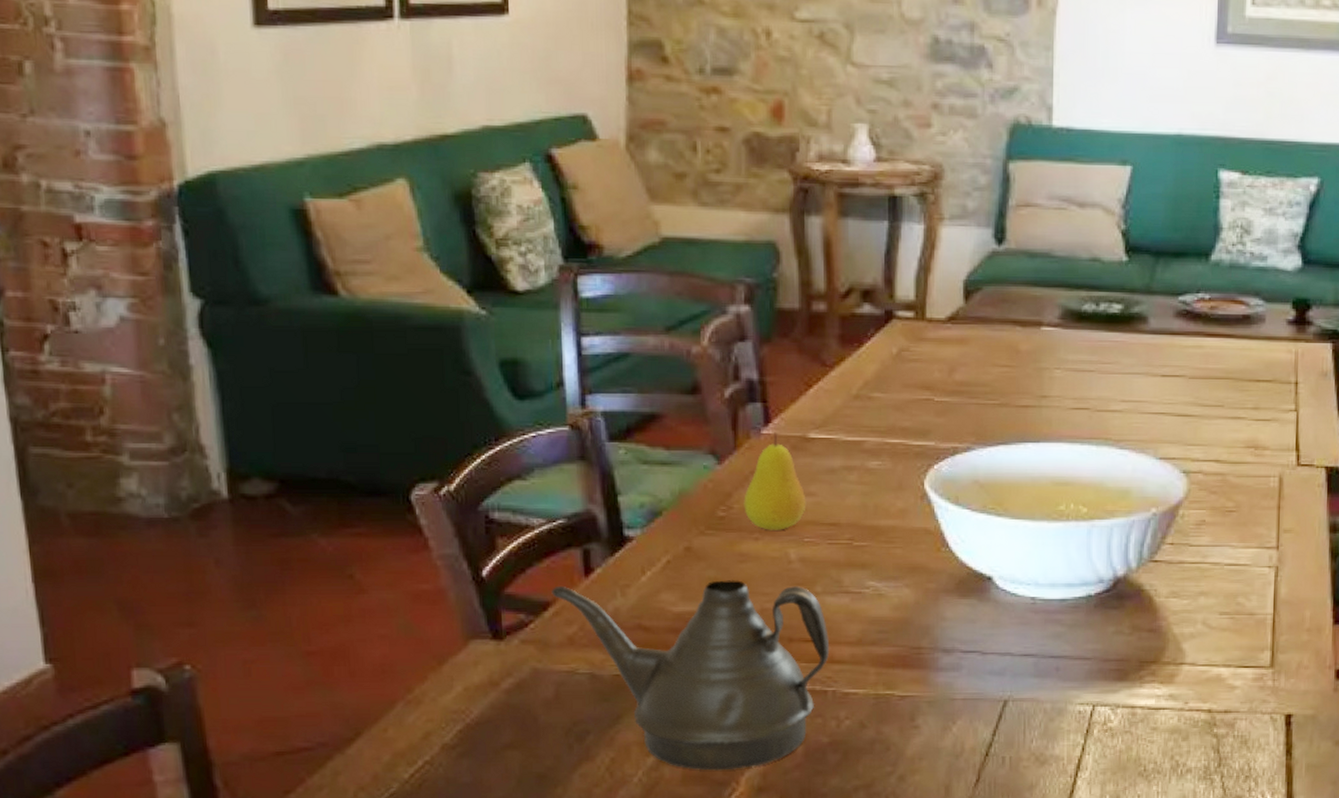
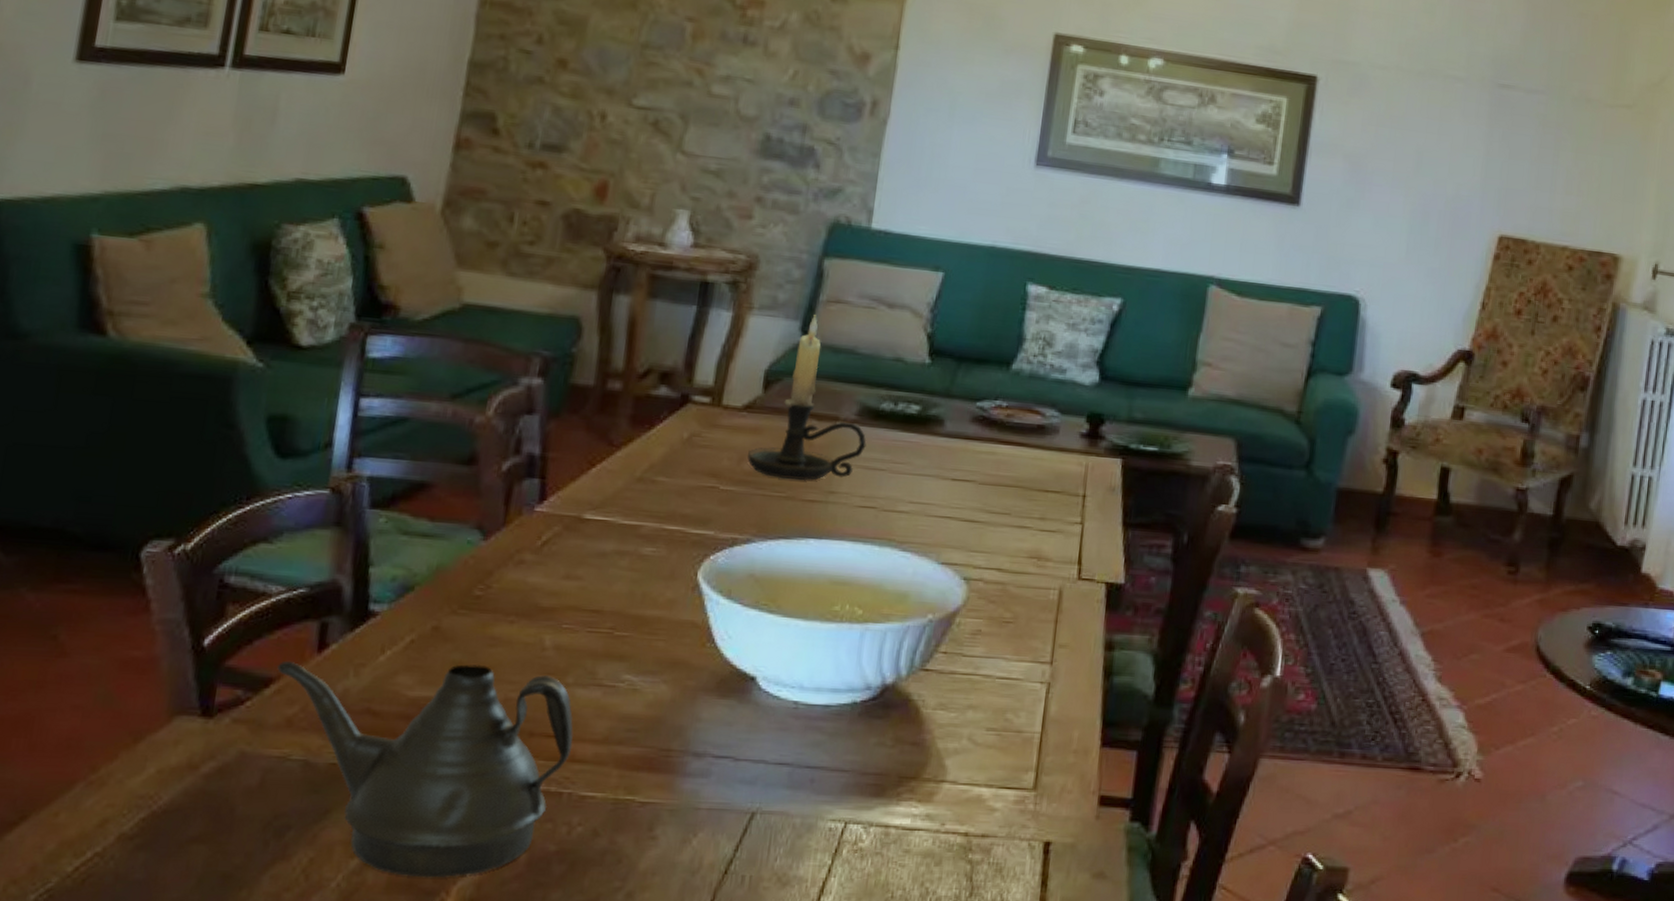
fruit: present [744,432,806,530] -> none [503,510,572,614]
candle holder: none [958,221,1073,387] -> present [747,315,867,481]

